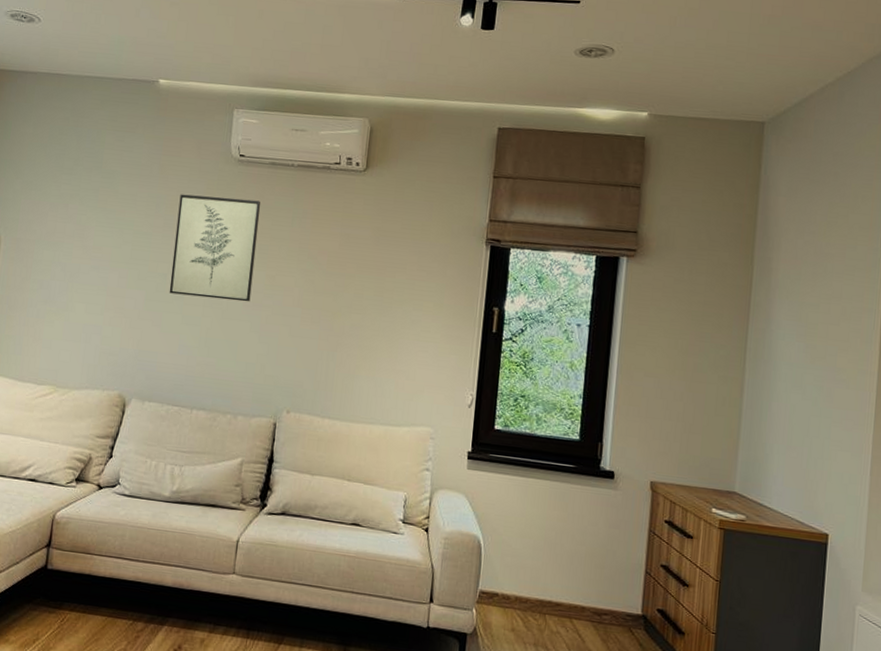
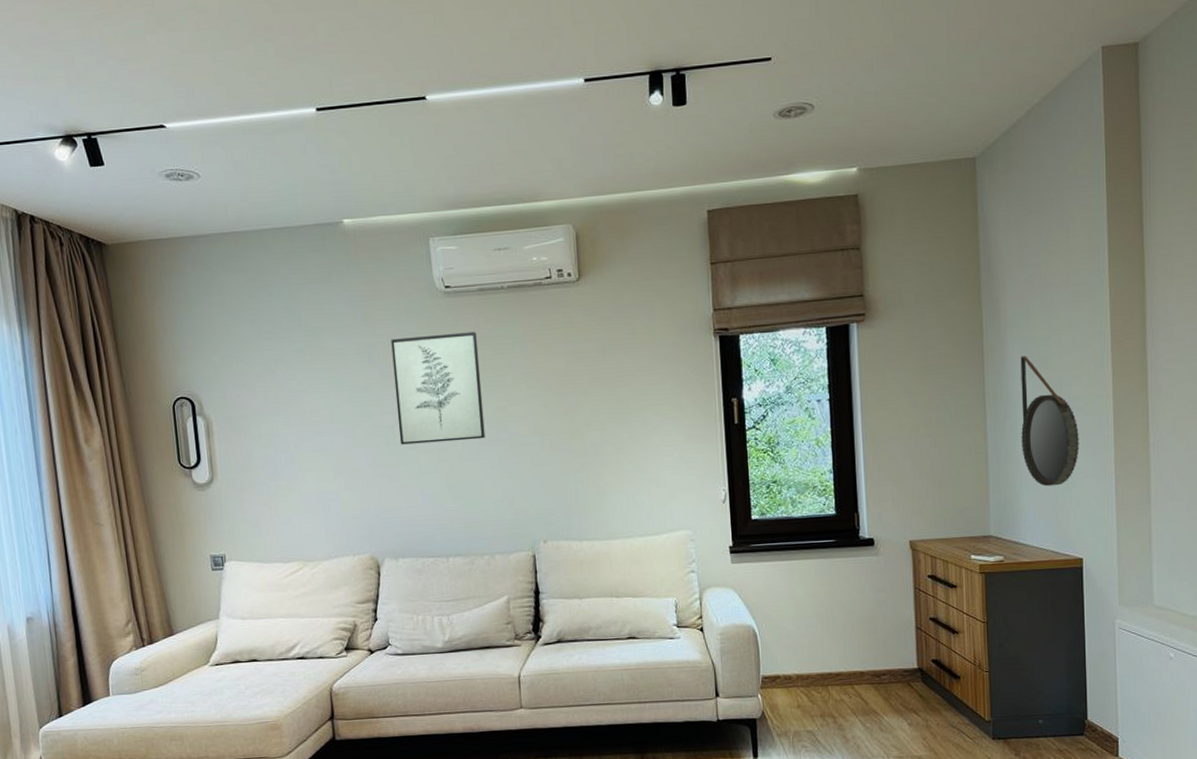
home mirror: none [777,318,839,455] -> present [1020,355,1079,487]

